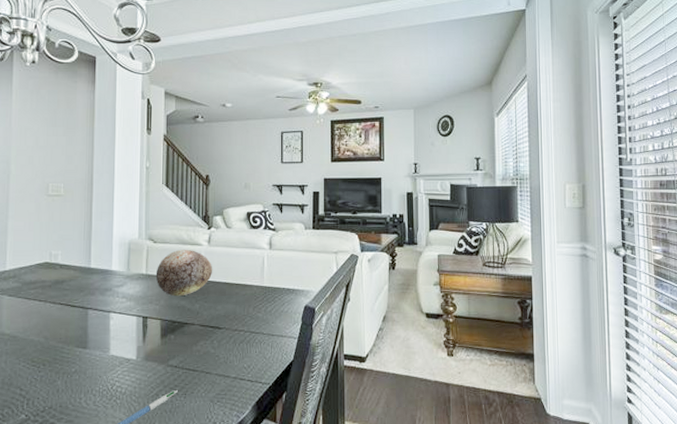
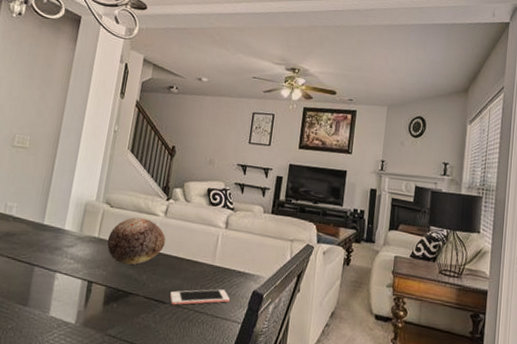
cell phone: none [225,308,283,329] -> present [170,289,230,306]

